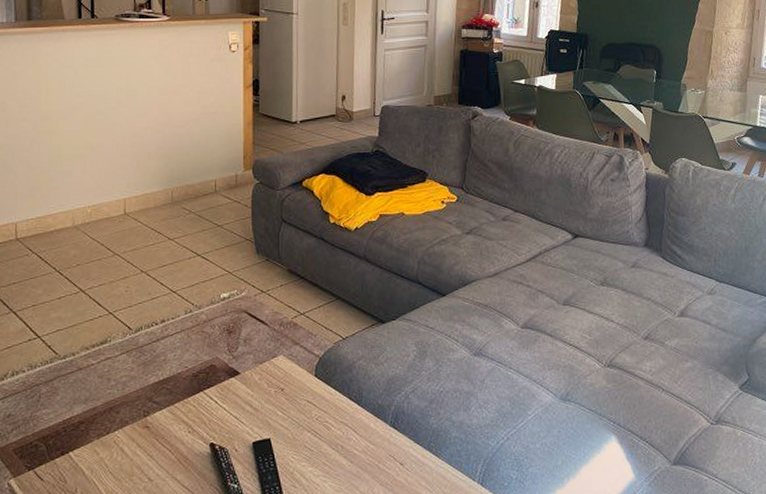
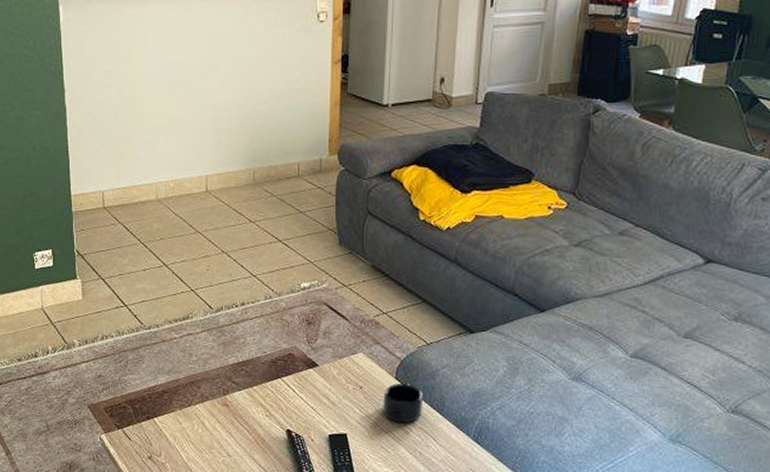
mug: none [304,379,343,420] -> present [383,383,424,424]

